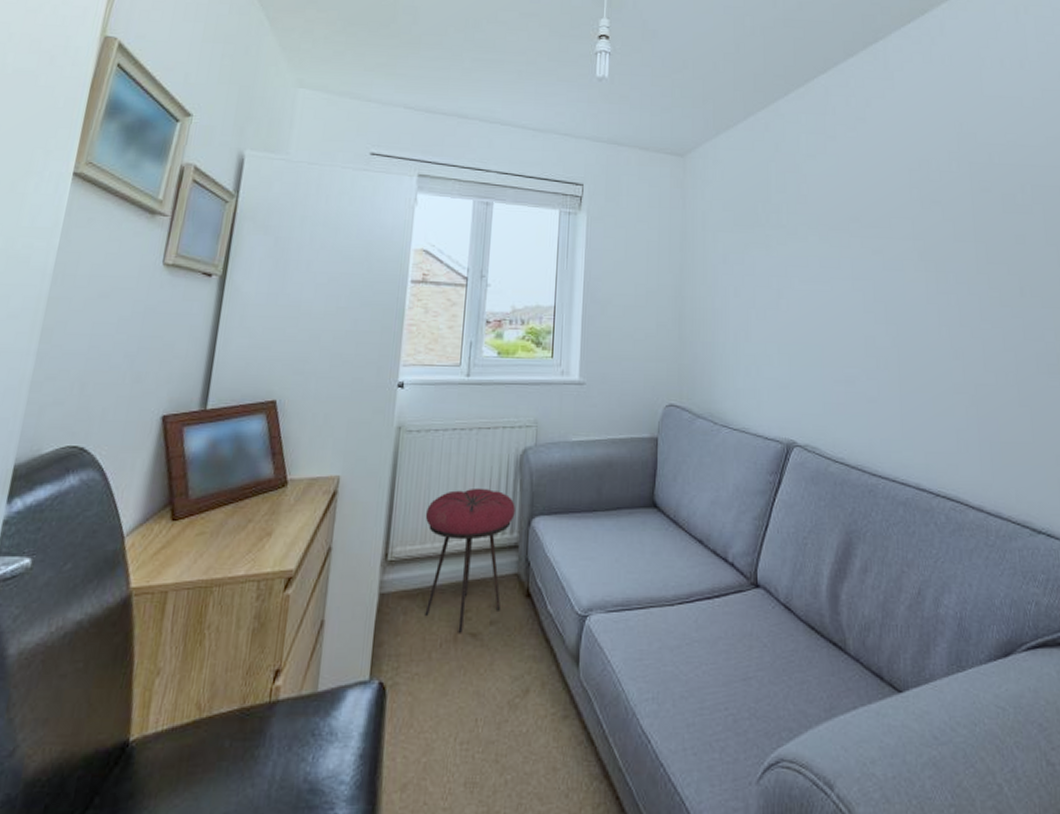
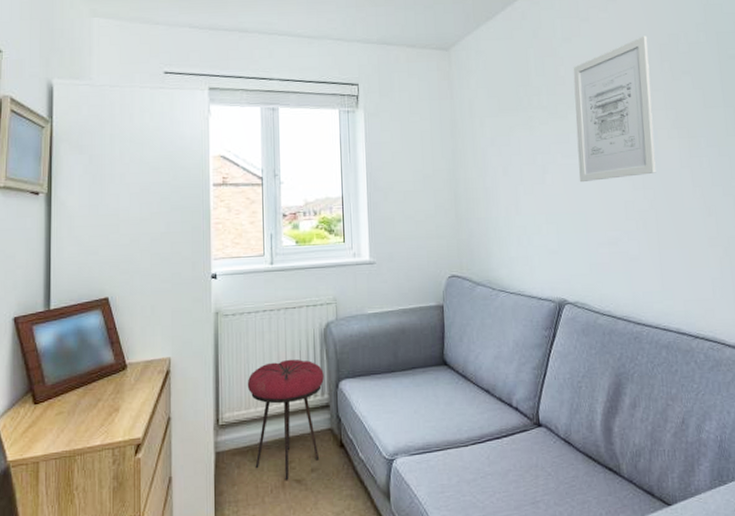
wall art: none [816,159,901,312] -> present [573,36,656,183]

